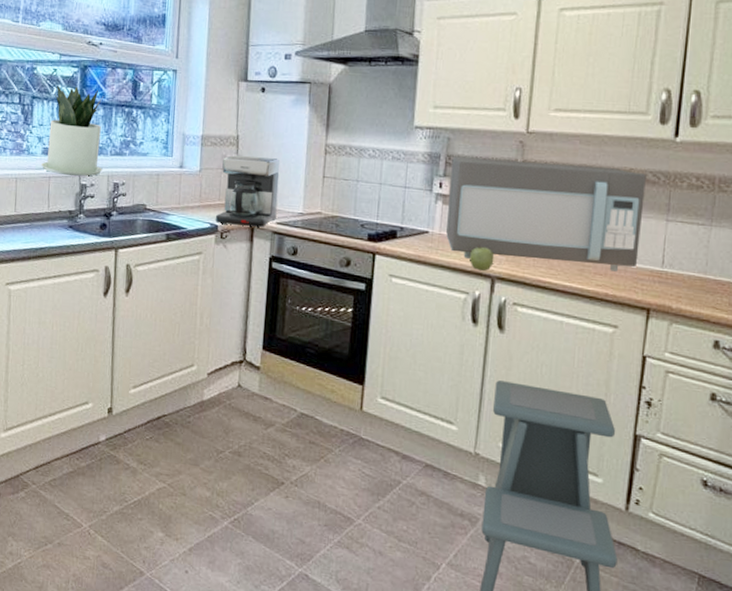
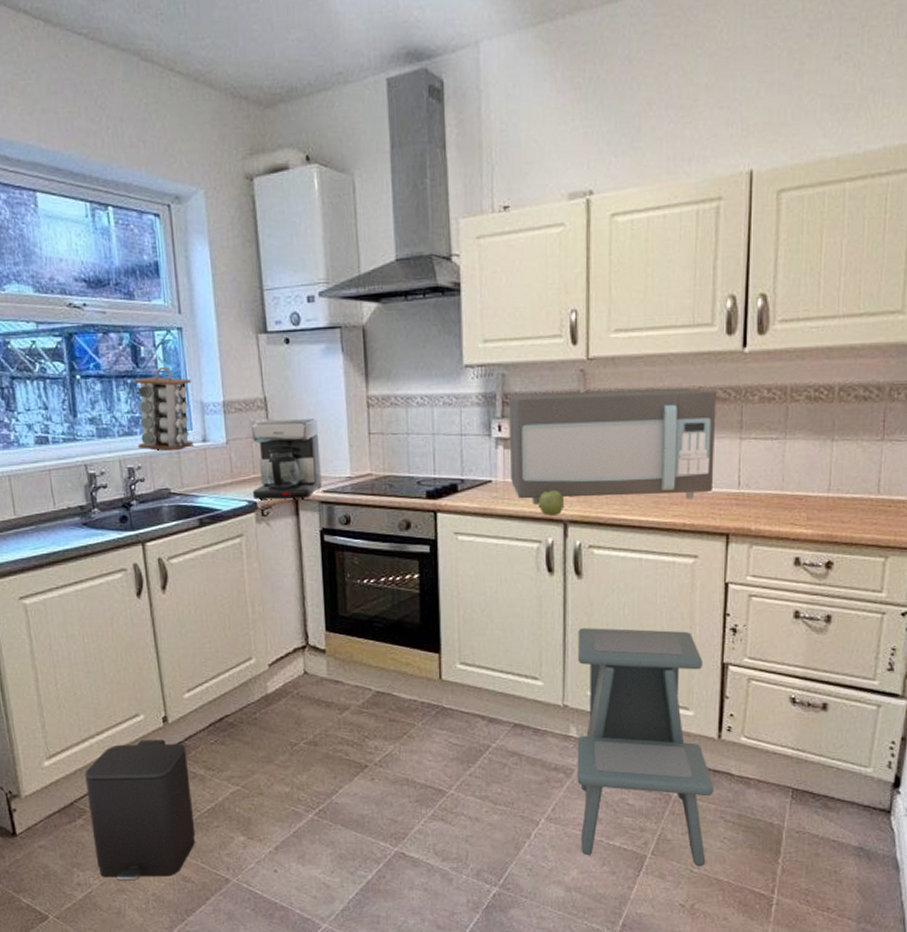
pedal bin: none [29,426,124,560] -> present [84,739,196,881]
planter: present [41,85,103,177] -> none [37,359,112,466]
spice rack: none [125,100,178,174] -> present [135,366,194,452]

